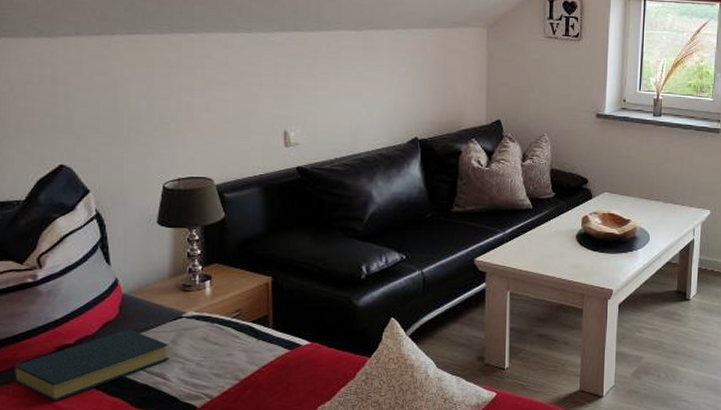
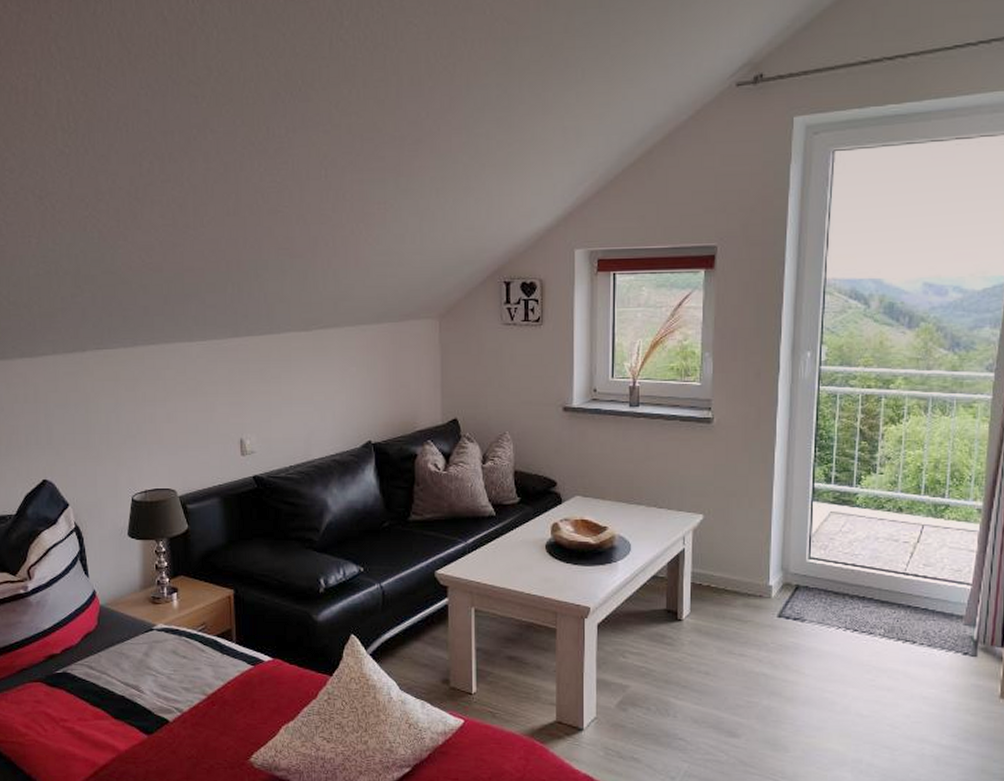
hardback book: present [13,329,170,402] -> none [11,640,143,709]

